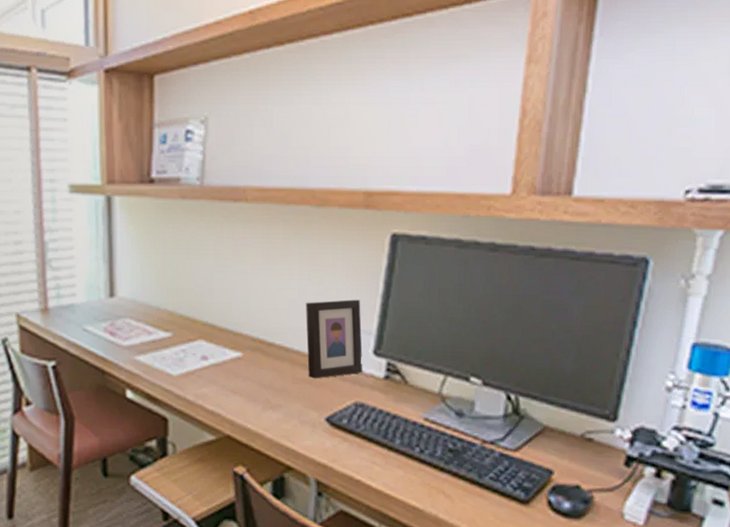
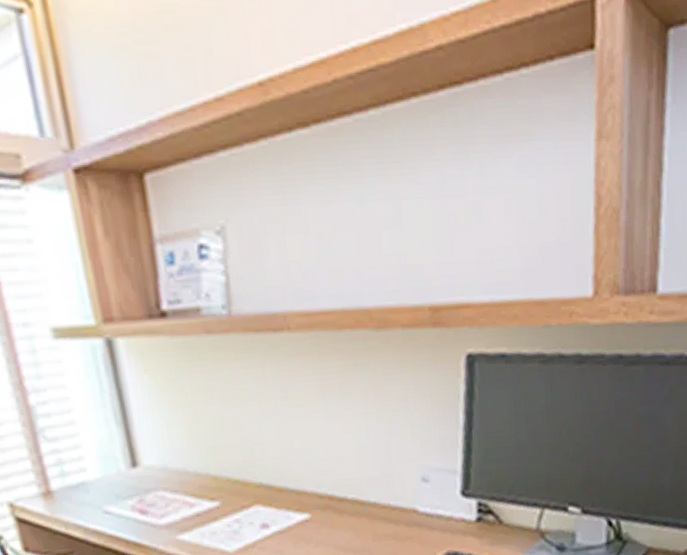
picture frame: present [306,299,363,379] -> none [378,435,452,533]

